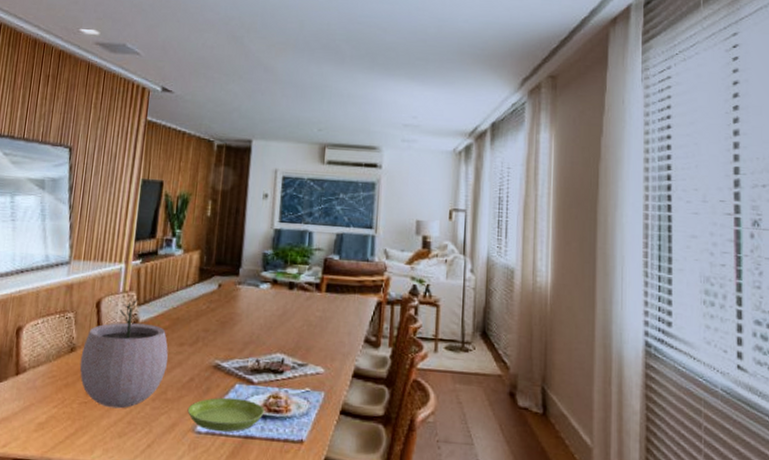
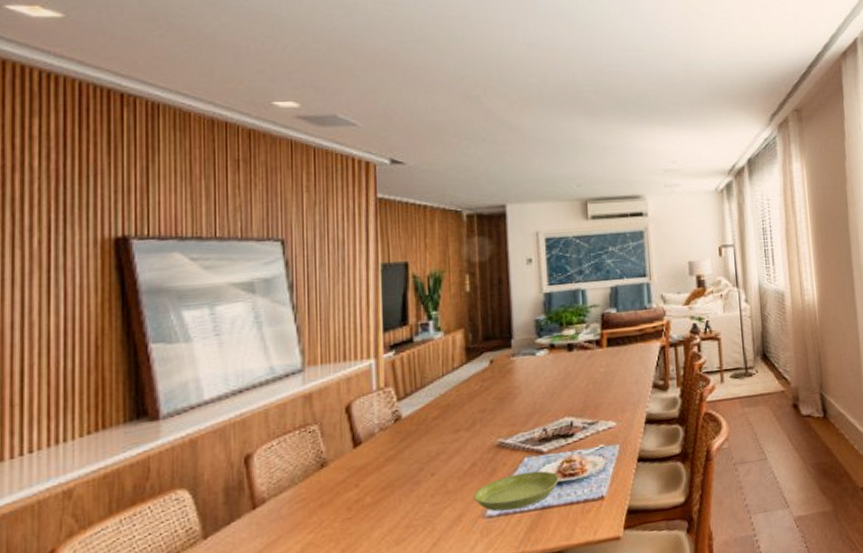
plant pot: present [79,298,168,409] -> none [335,392,443,517]

